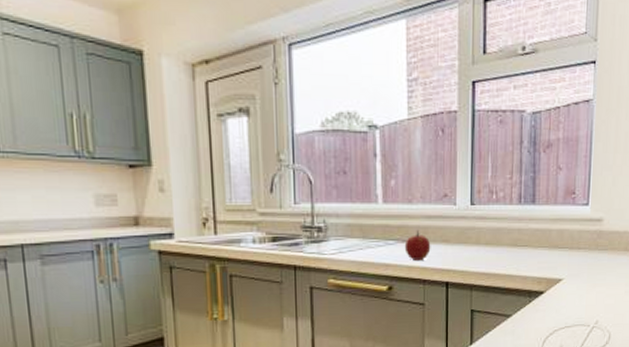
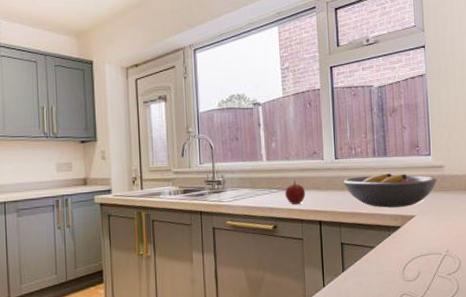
fruit bowl: none [478,226,594,268] -> present [342,173,438,208]

